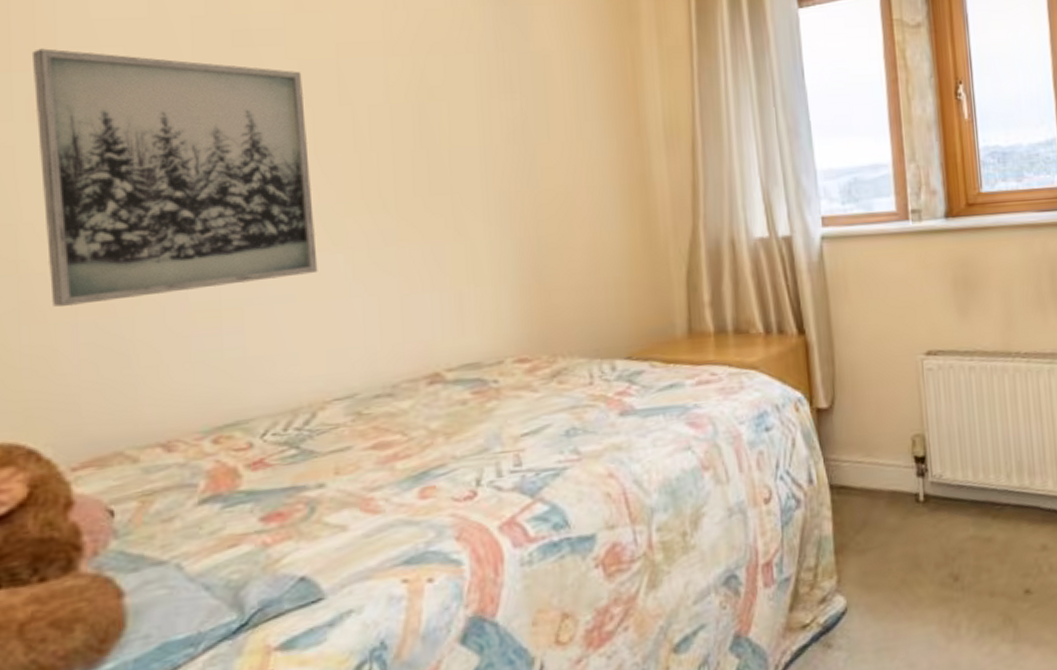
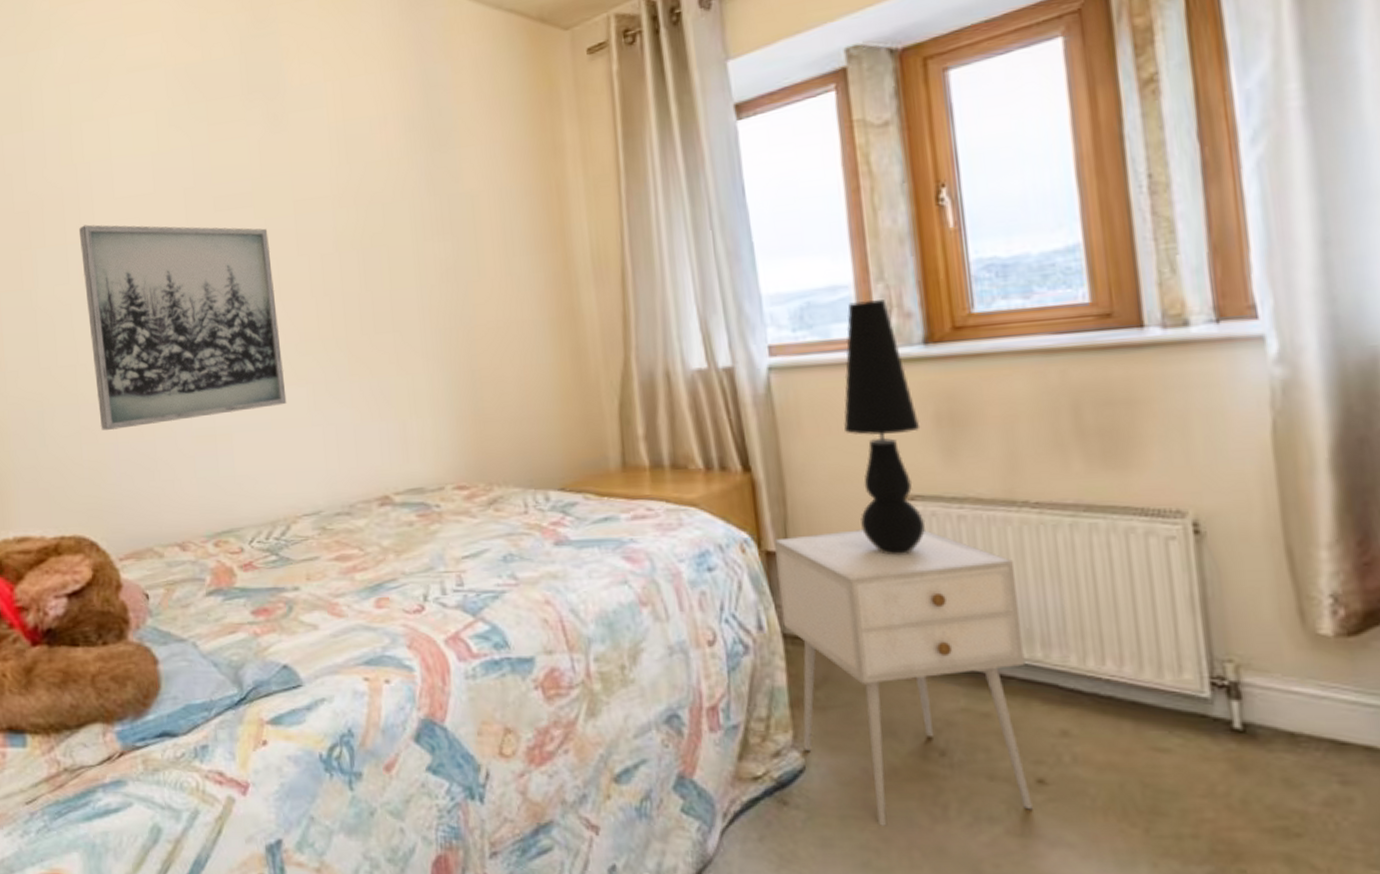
nightstand: none [824,381,1022,653] -> present [774,529,1033,826]
table lamp: none [883,178,945,405] -> present [844,299,926,556]

